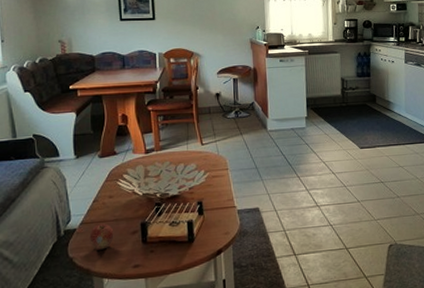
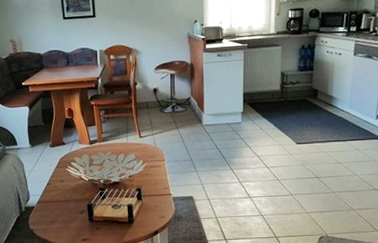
fruit: present [89,223,114,250] -> none [45,203,66,225]

